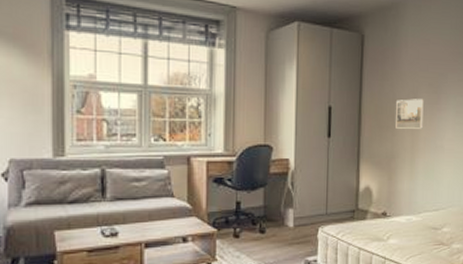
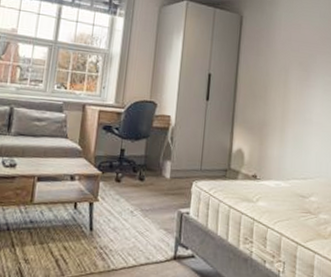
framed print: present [396,99,424,129] -> none [268,73,295,102]

